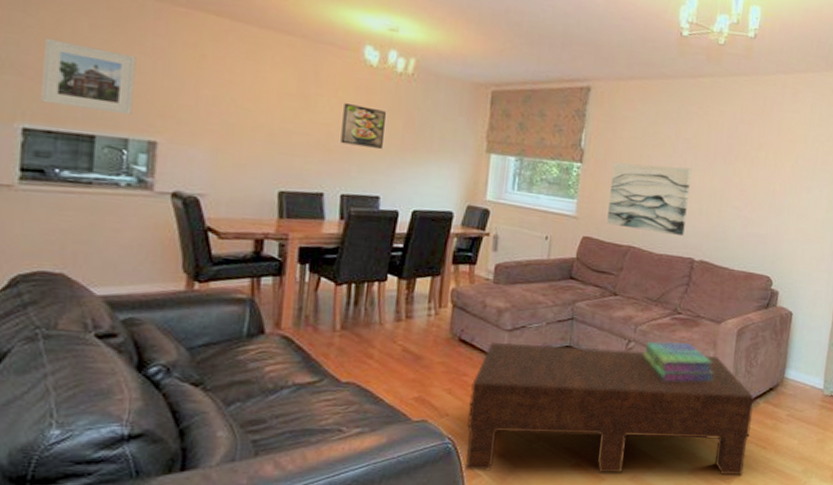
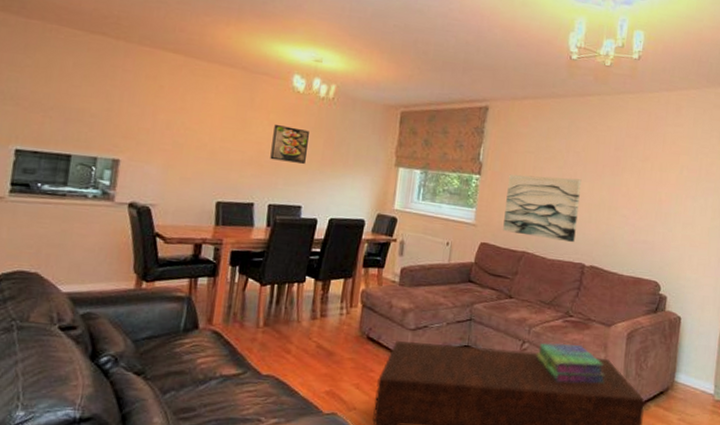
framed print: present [41,37,136,115] -> none [31,74,108,138]

